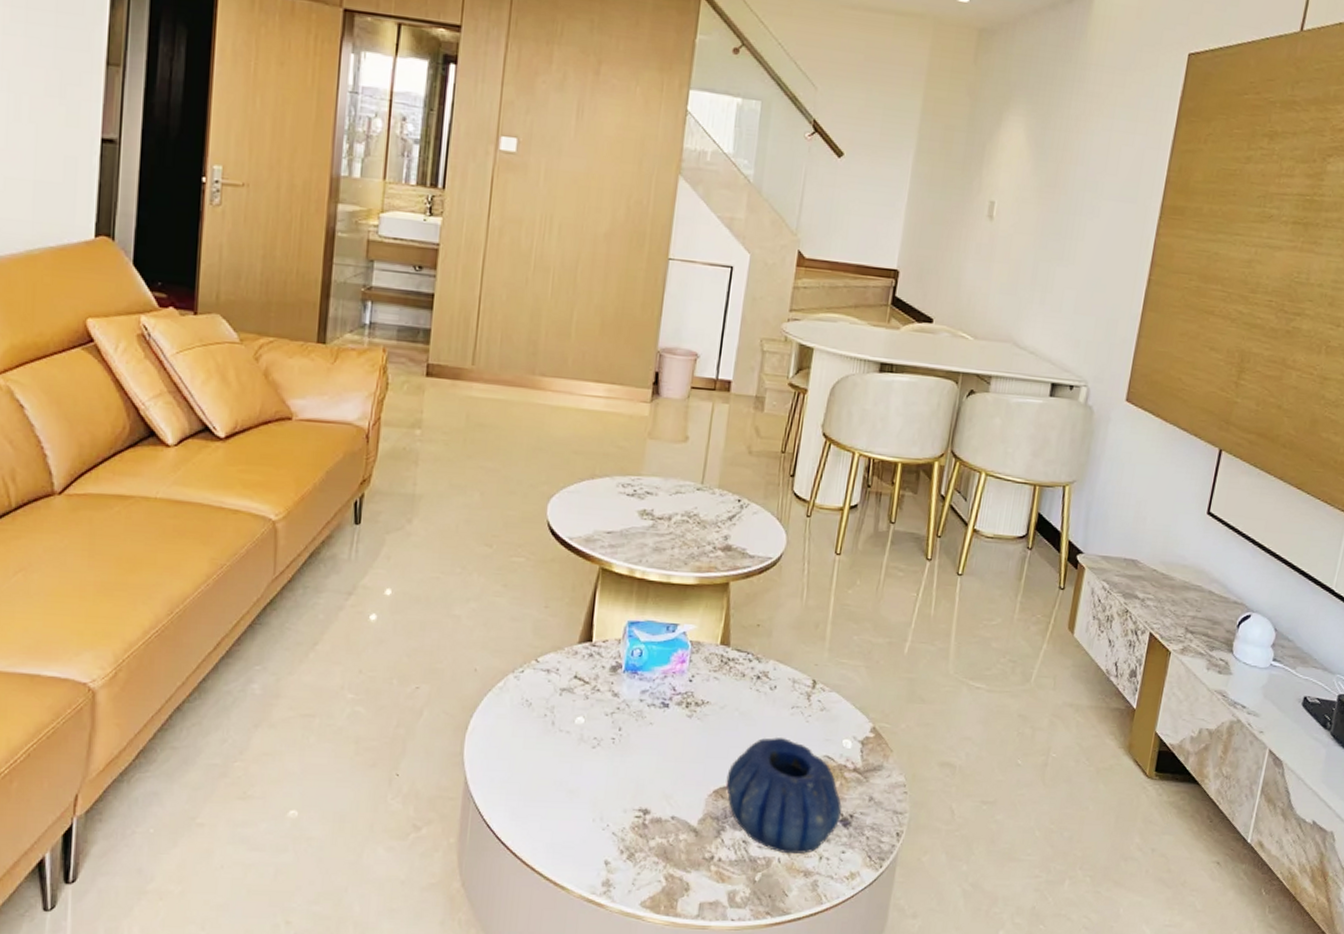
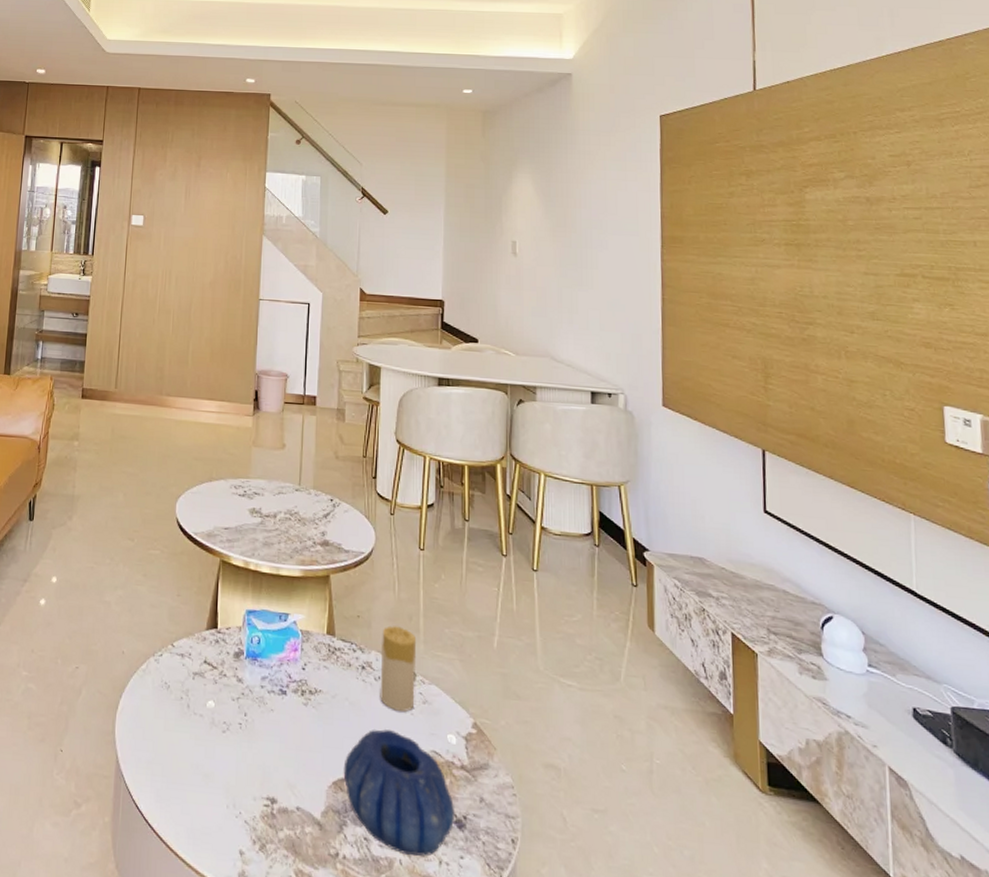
candle: none [774,634,822,719] -> present [380,625,417,712]

